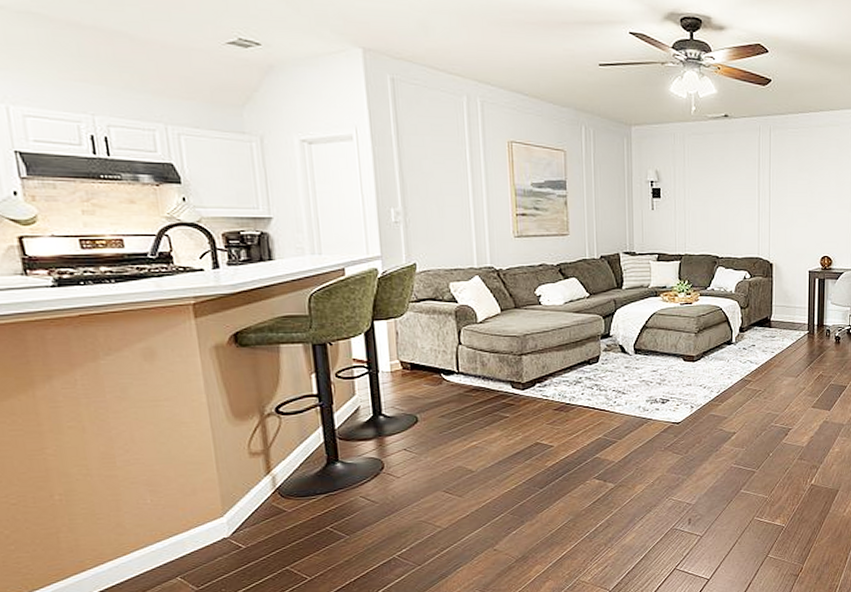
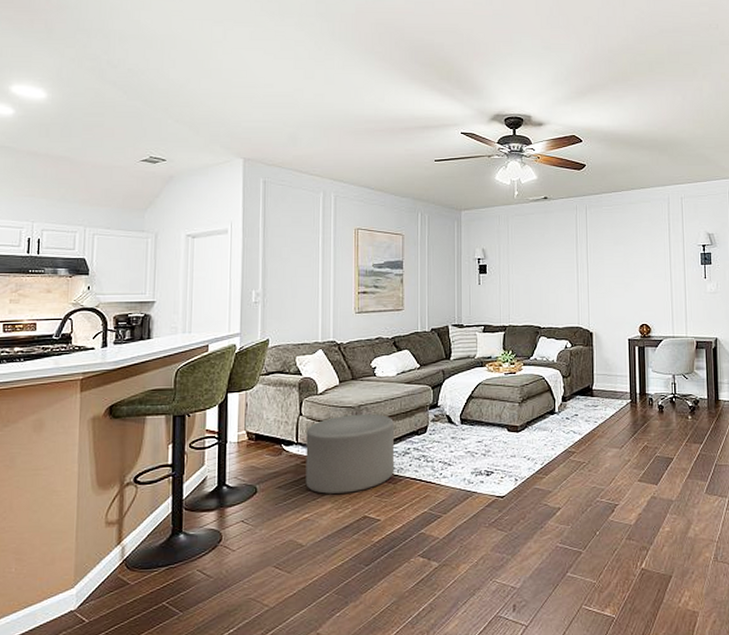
pouf: none [467,343,565,423] -> present [305,413,394,495]

